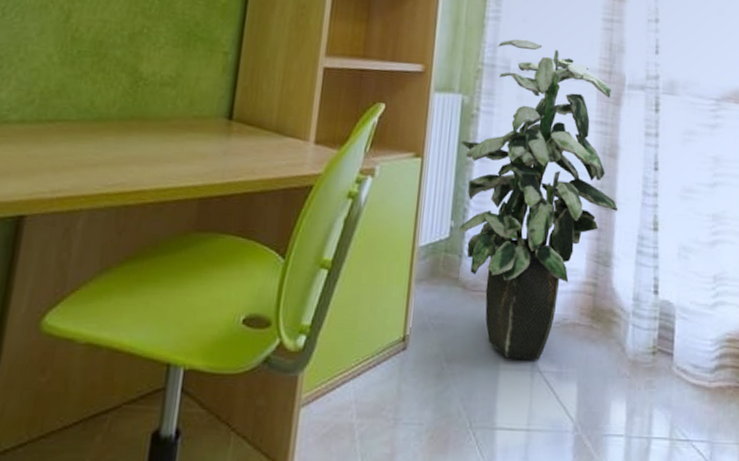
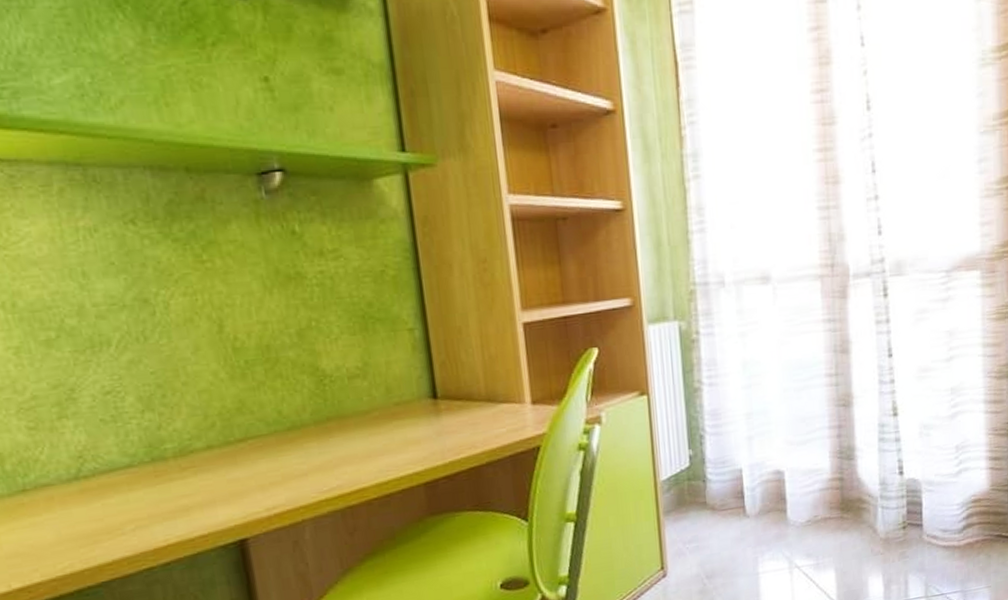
indoor plant: present [458,38,618,360] -> none [685,247,856,563]

